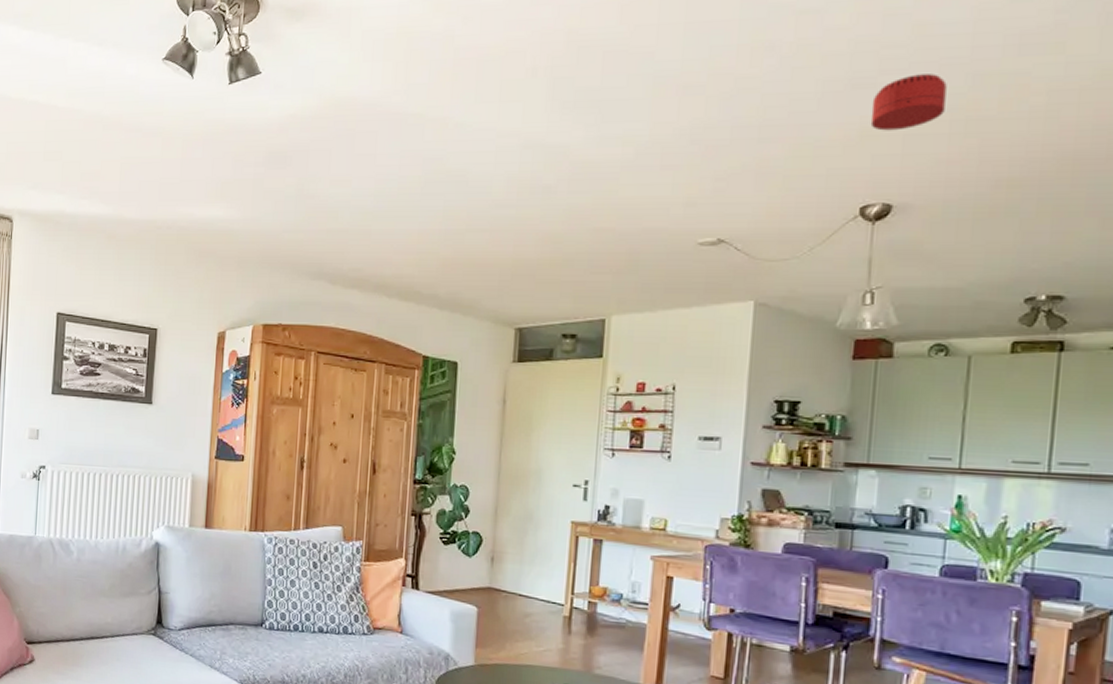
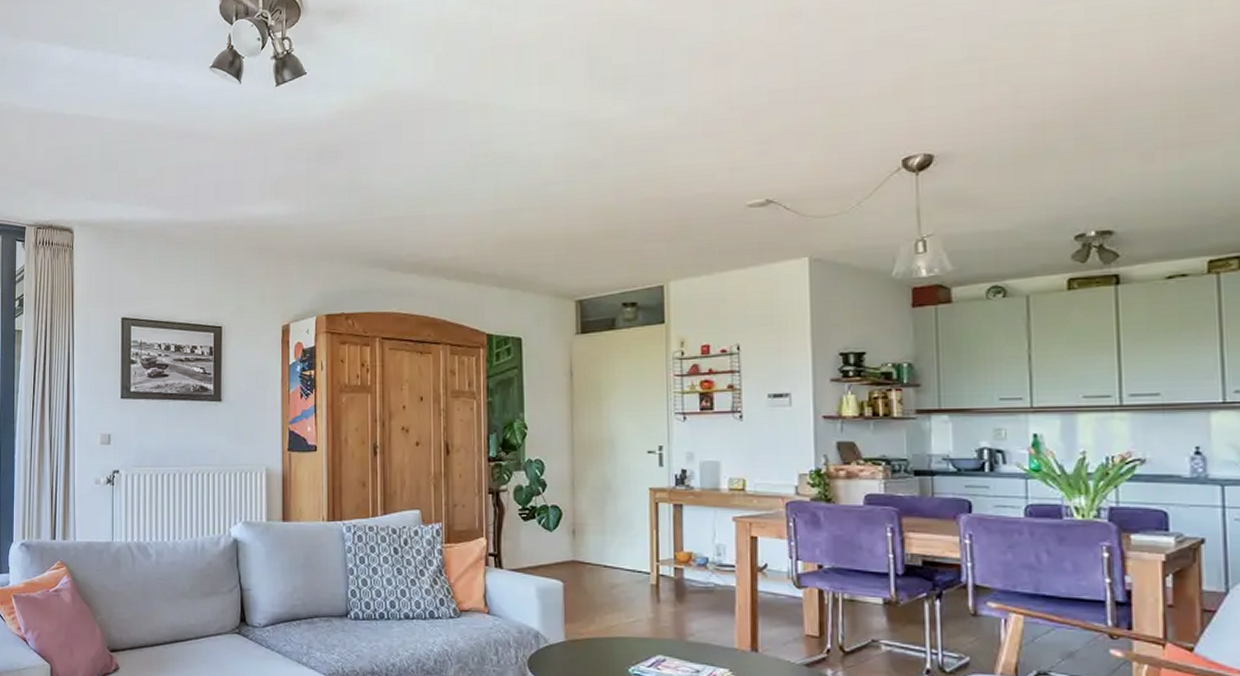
smoke detector: present [870,74,947,131] -> none [902,27,973,85]

